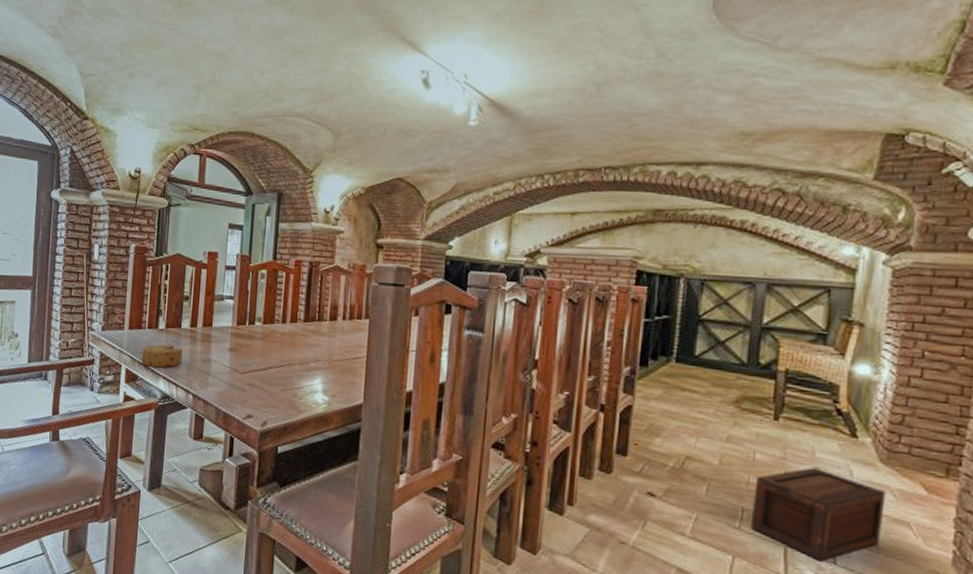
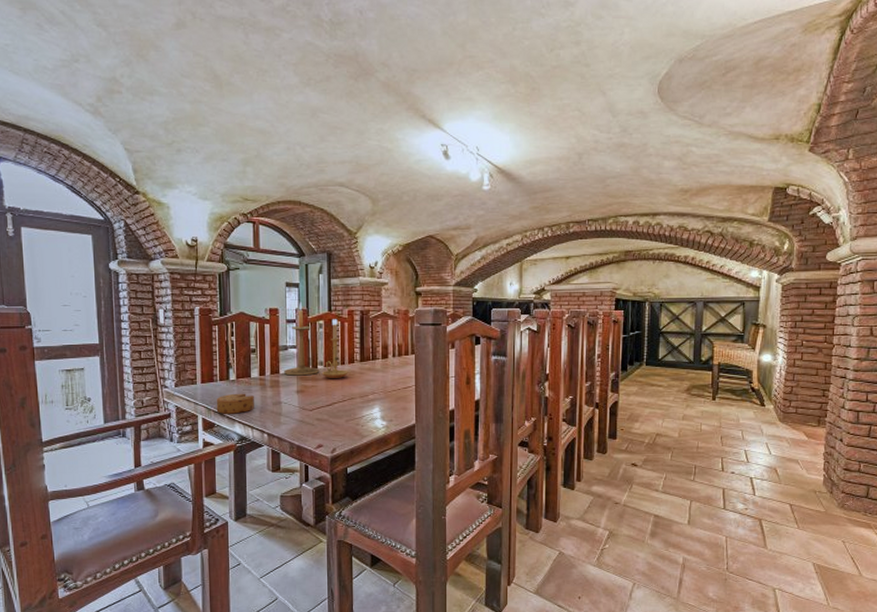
candlestick: none [216,246,256,332] -> present [283,302,319,376]
candle holder: none [260,269,289,340] -> present [322,319,348,379]
wooden crate: present [750,467,886,562] -> none [700,431,784,495]

